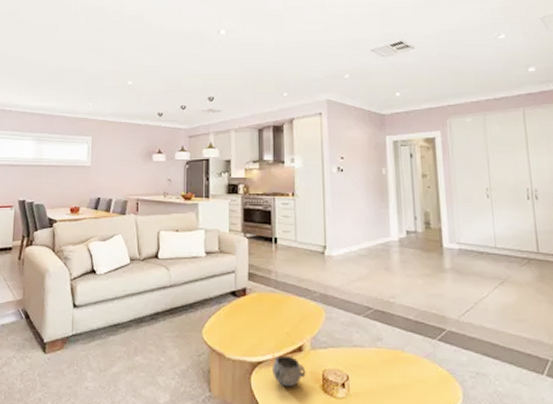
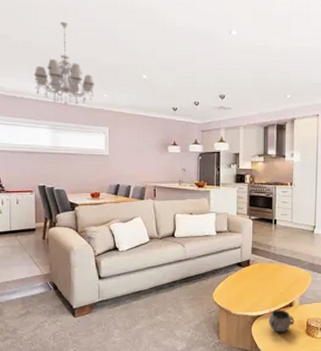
chandelier: none [23,35,80,116] -> present [33,21,95,106]

